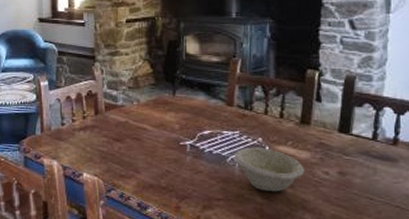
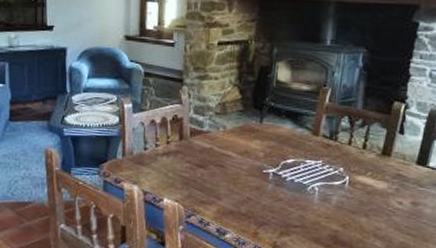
bowl: present [235,147,305,192] -> none [315,176,380,220]

